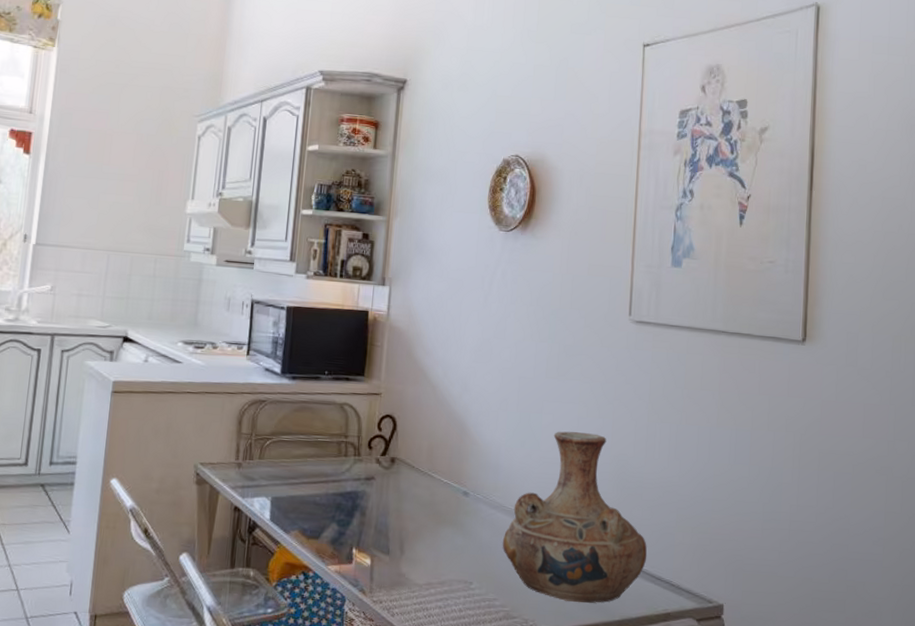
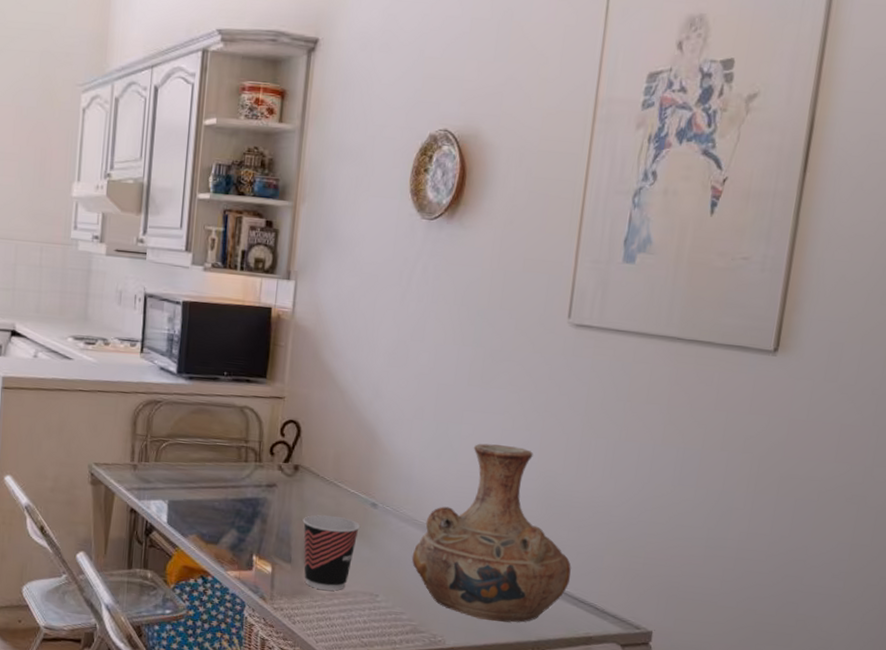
cup: none [399,505,454,580] -> present [302,515,361,591]

